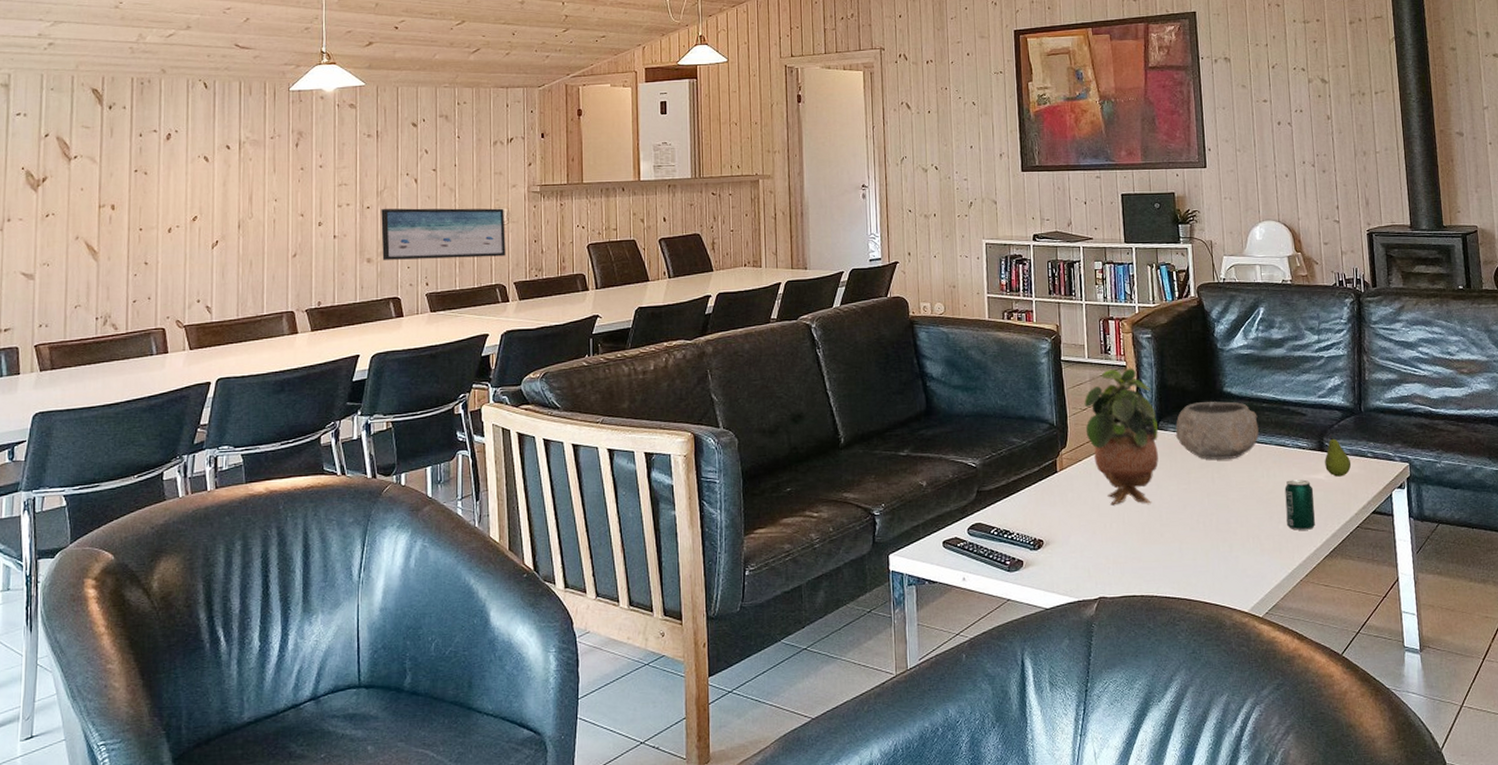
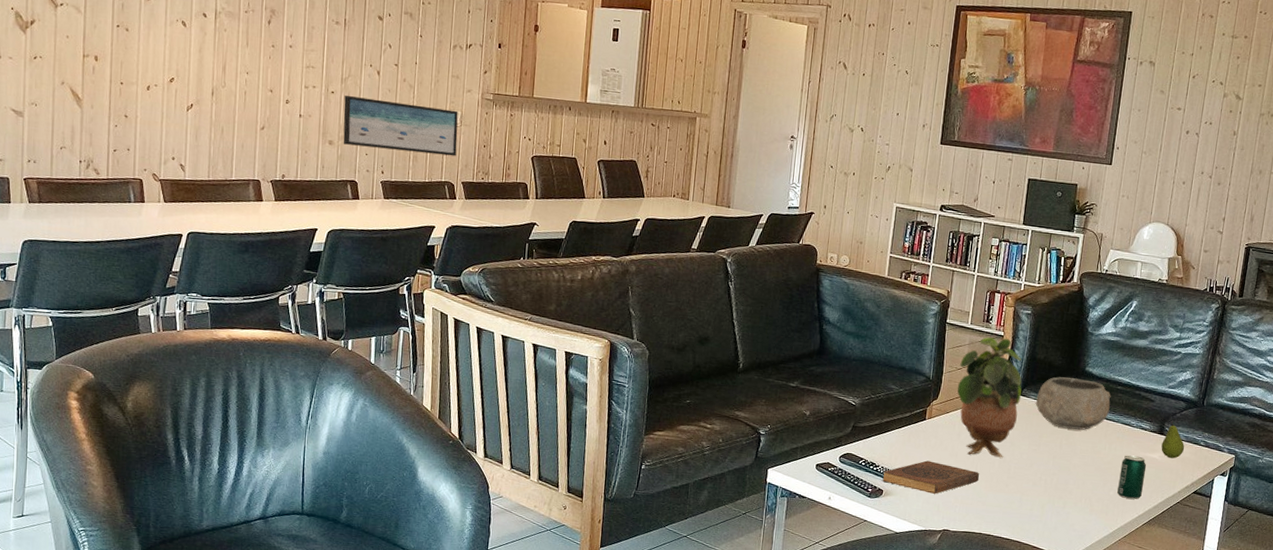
book: none [1019,519,1128,557] -> present [882,460,979,494]

